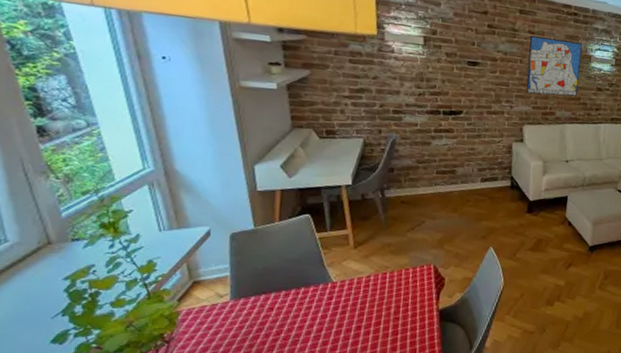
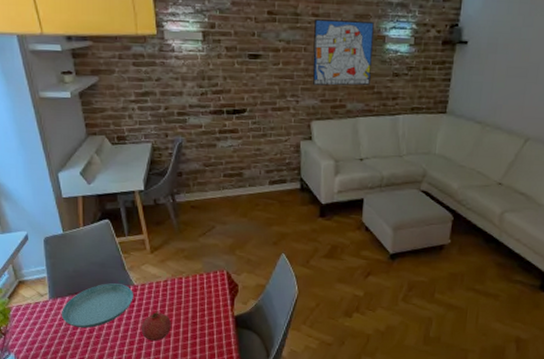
saucer: none [244,281,331,329] -> present [62,283,133,328]
fruit: none [337,308,371,339] -> present [141,311,171,341]

